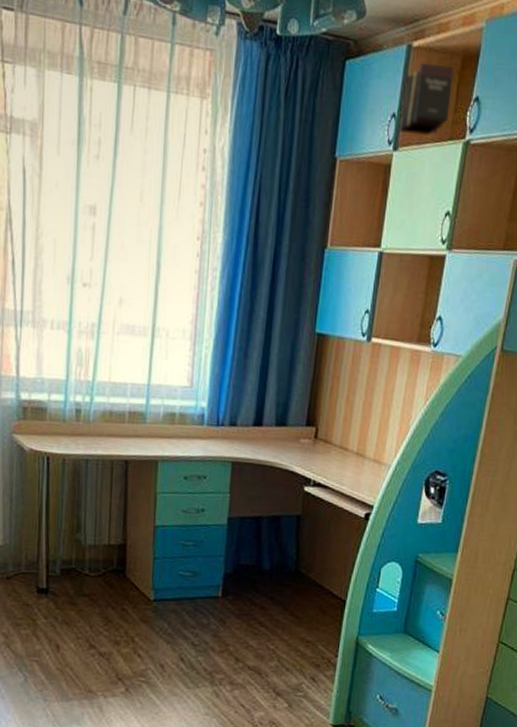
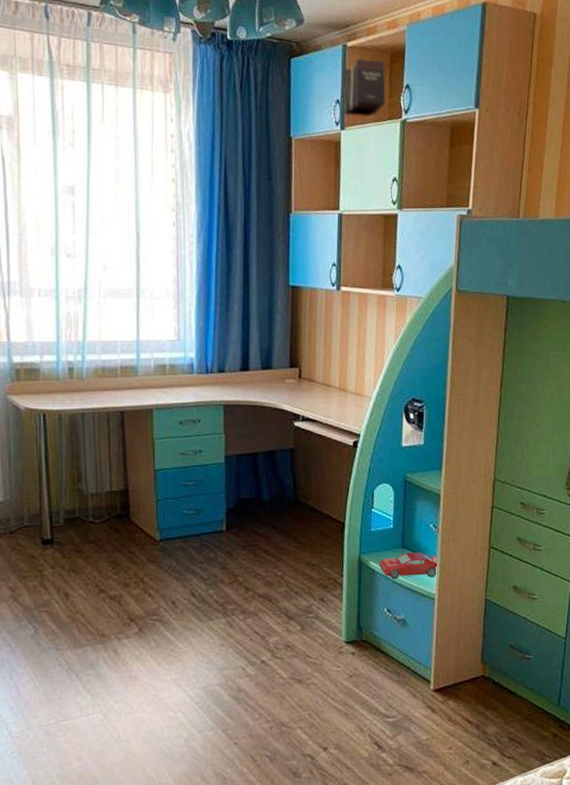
toy car: none [376,638,442,668] -> present [378,552,439,579]

